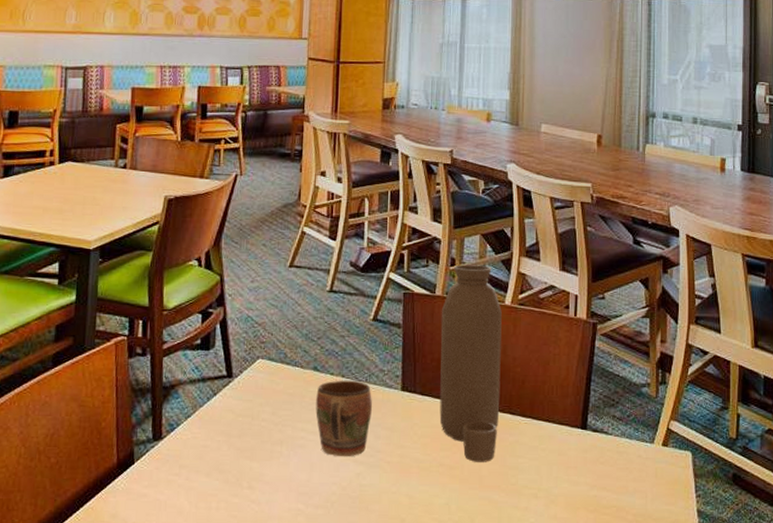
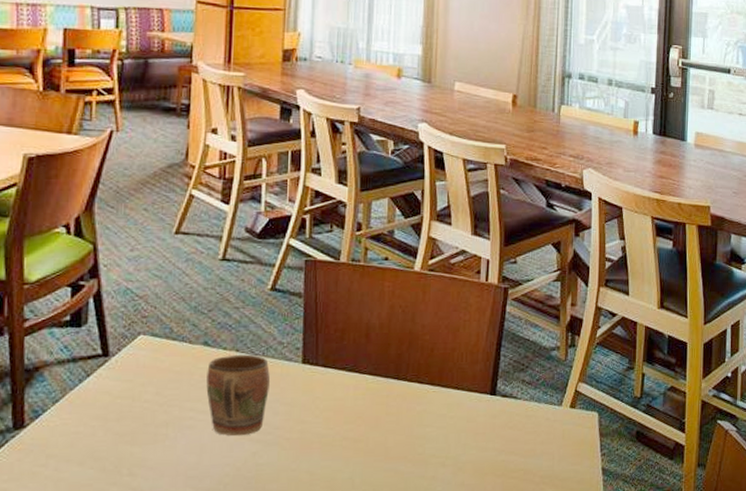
water bottle: present [439,264,502,462] -> none [343,229,411,434]

